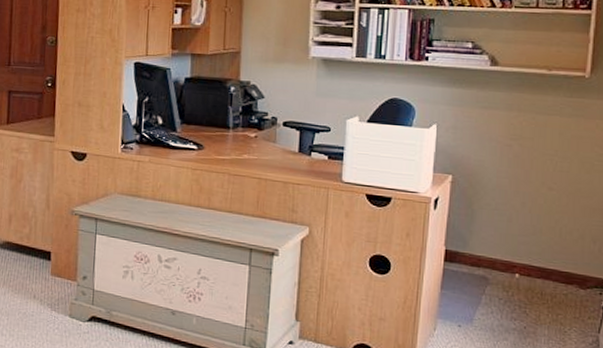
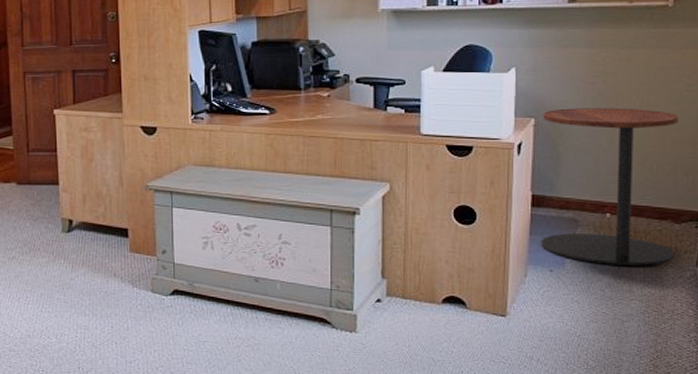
side table: none [450,168,589,329] -> present [540,108,678,266]

